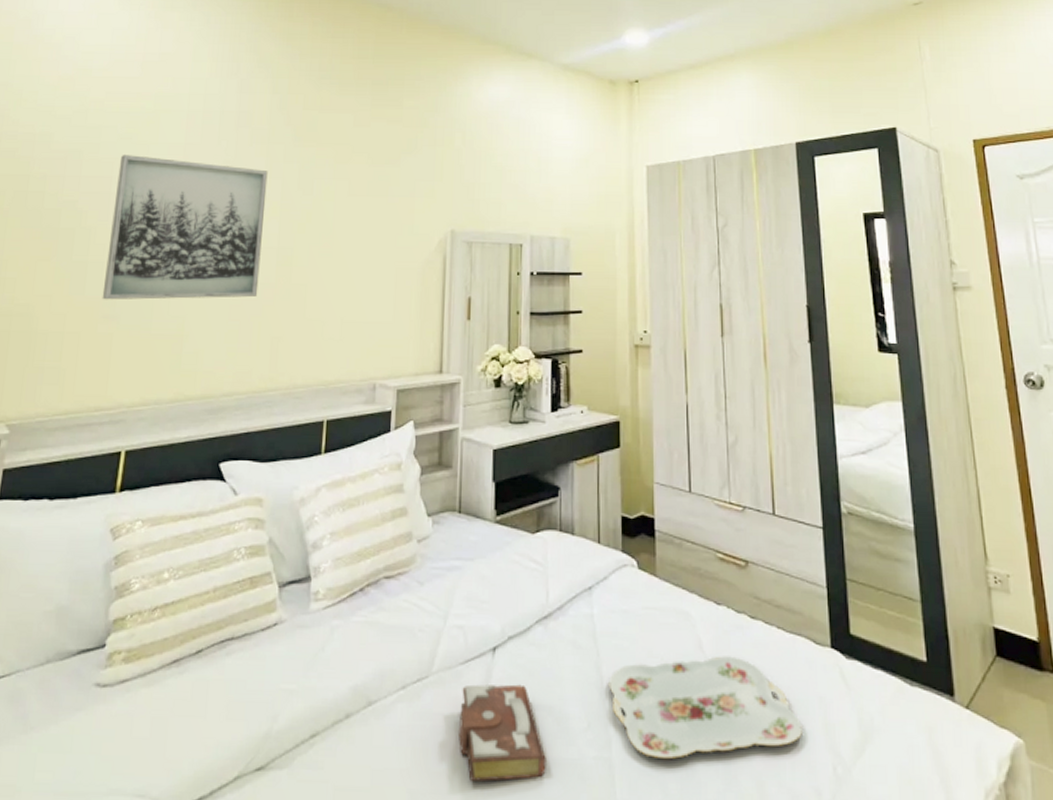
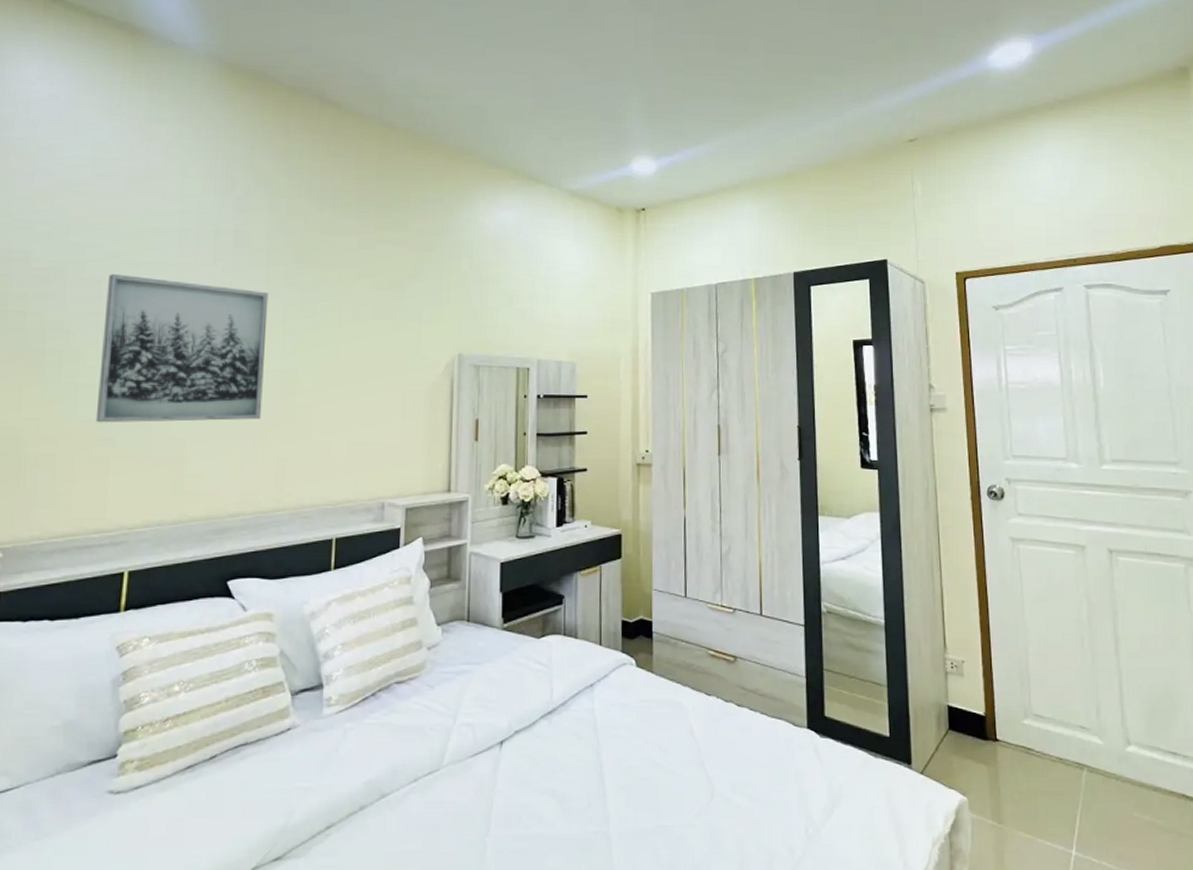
book: present [459,684,546,783] -> none [468,772,550,859]
serving tray: present [608,656,802,759] -> none [607,739,780,829]

